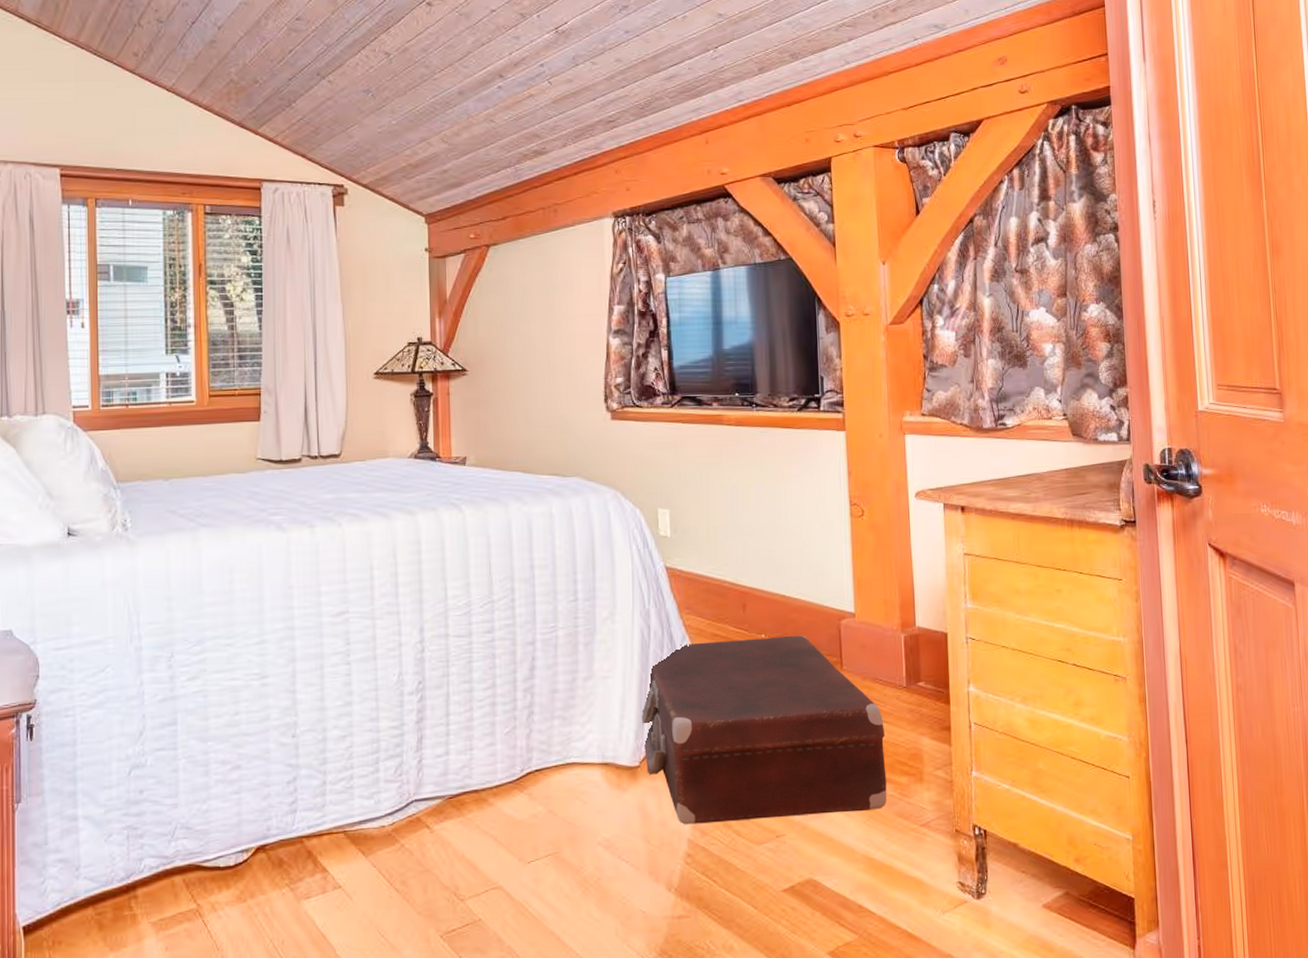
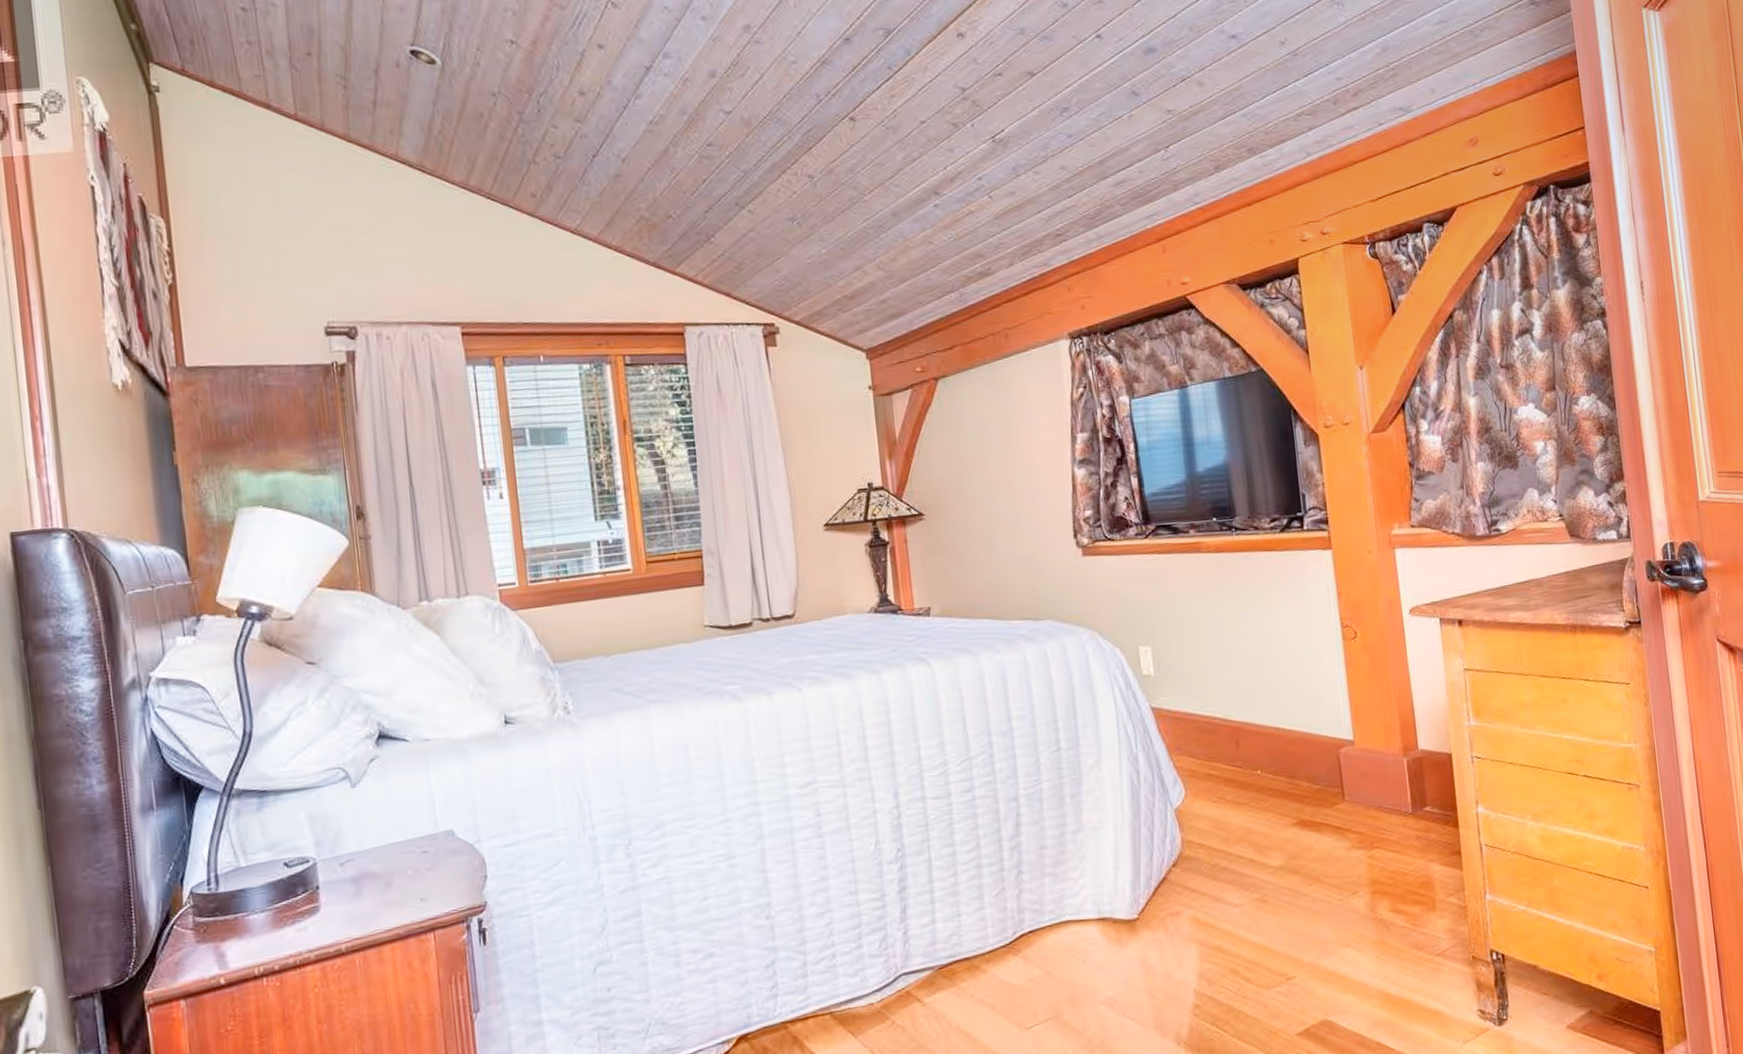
suitcase: present [641,635,887,825] -> none [1136,767,1400,975]

